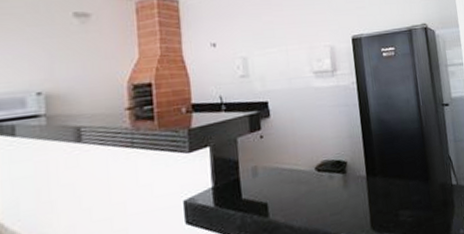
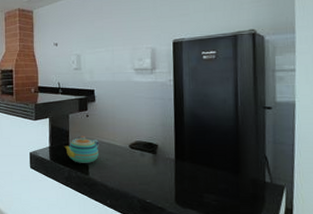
teapot: none [231,163,279,203] -> present [63,135,99,163]

